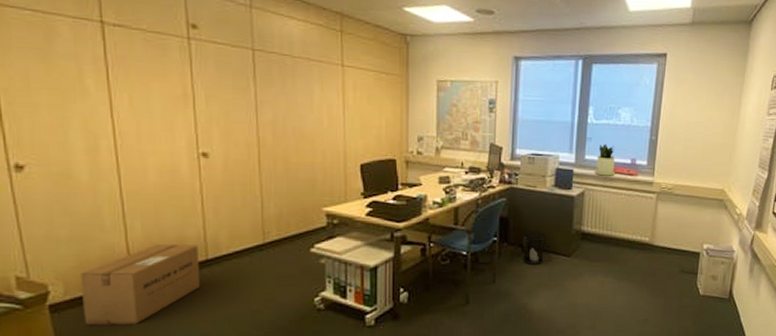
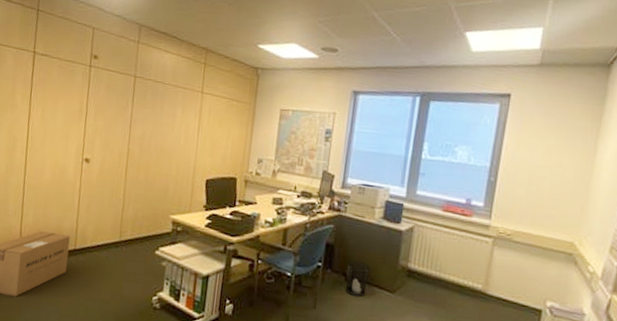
planter: present [595,143,615,176] -> none [426,180,449,215]

